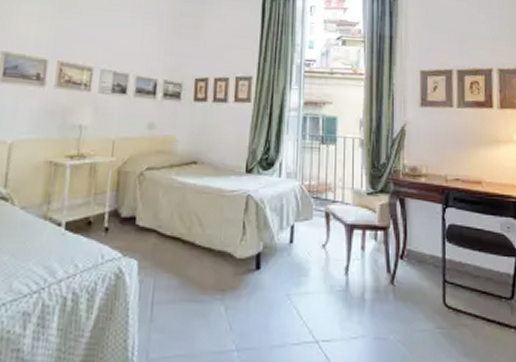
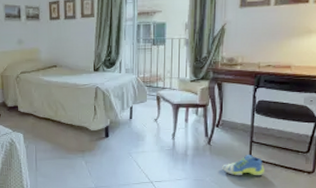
sneaker: none [410,301,463,333] -> present [222,155,264,176]

